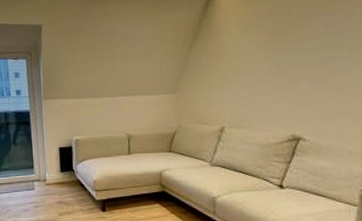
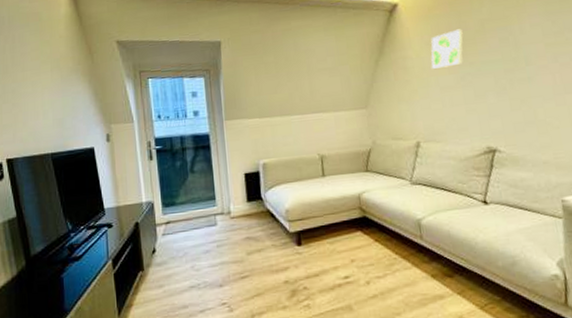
wall art: none [245,13,285,56] -> present [431,29,463,69]

